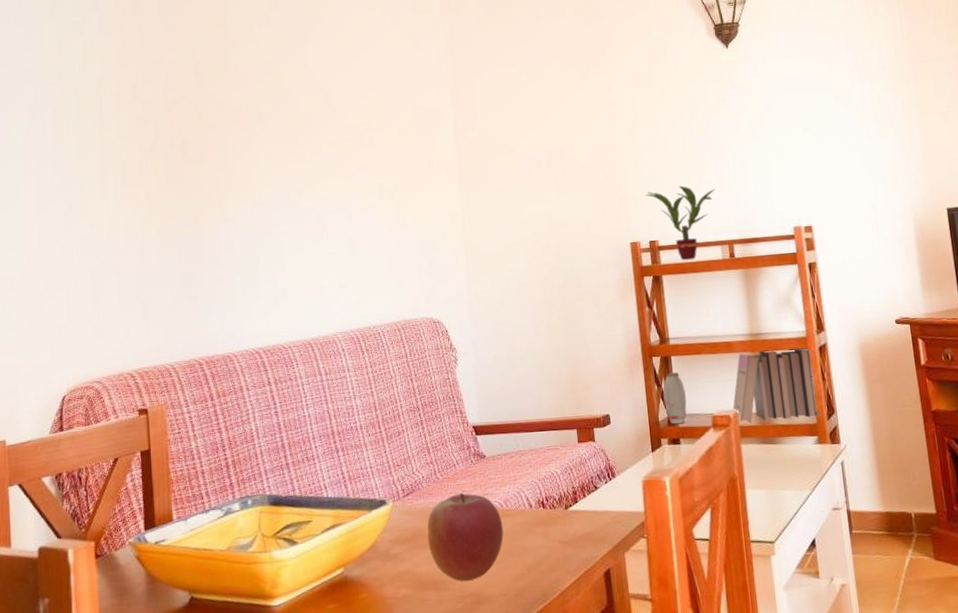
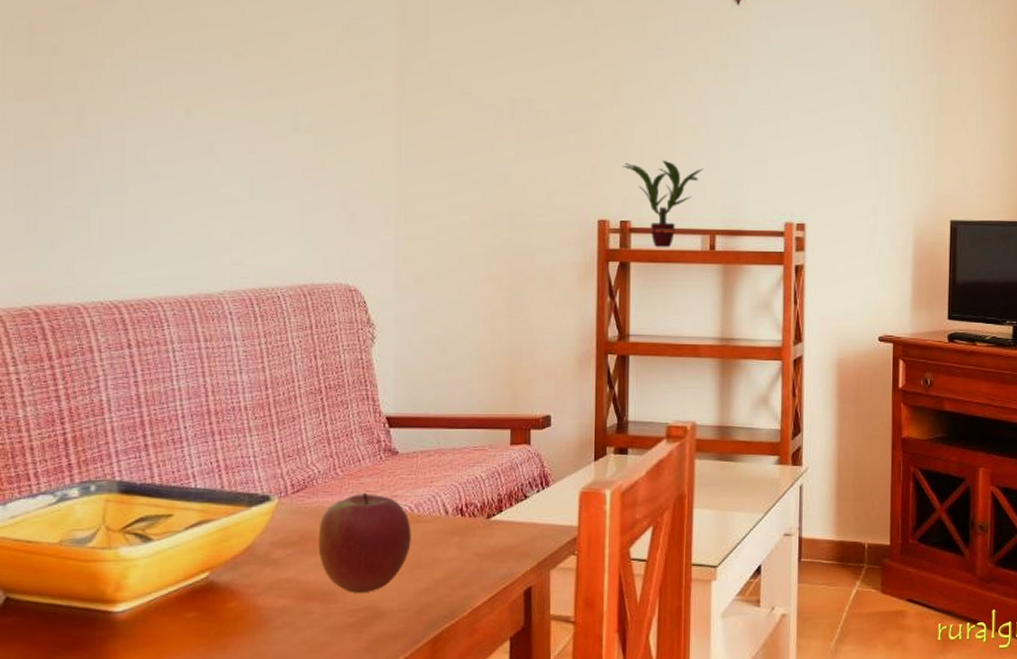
vase: present [663,372,687,425] -> none [615,374,640,432]
books: present [732,347,821,423] -> none [690,358,787,437]

